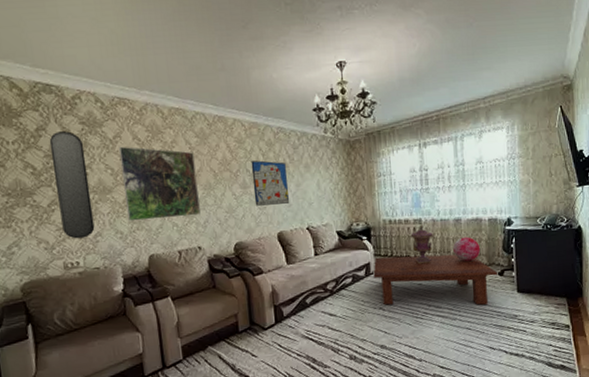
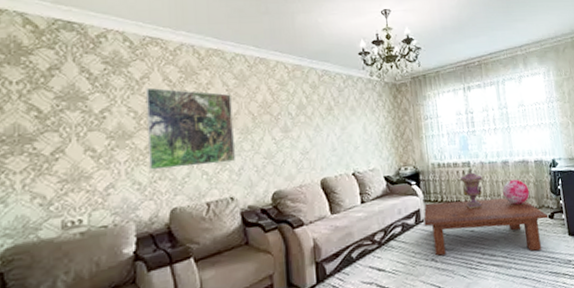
home mirror: present [49,131,95,239] -> none [63,71,107,192]
wall art: present [250,160,290,206] -> none [293,103,335,151]

